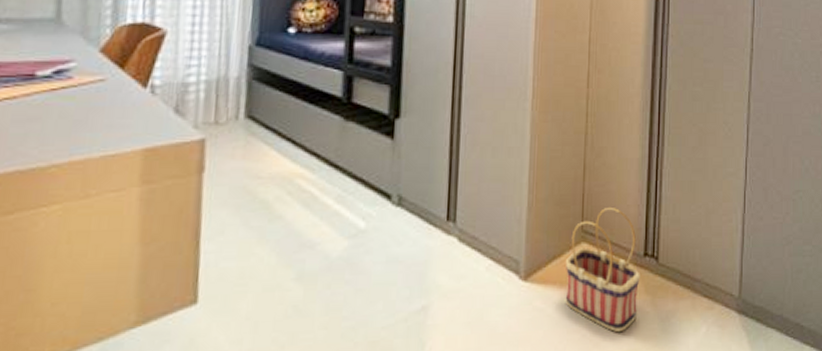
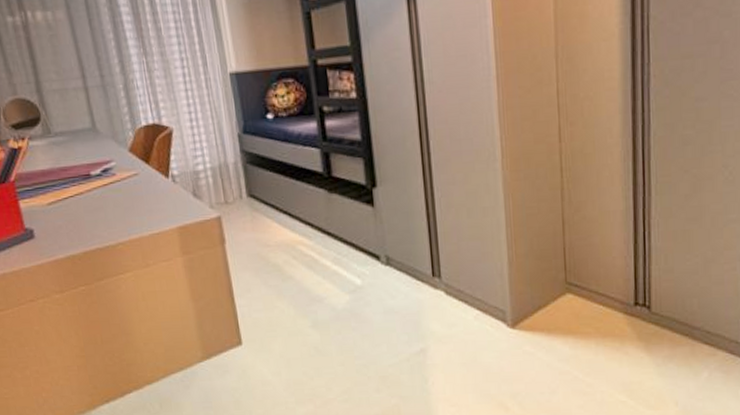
basket: present [565,206,640,333] -> none [552,259,632,375]

